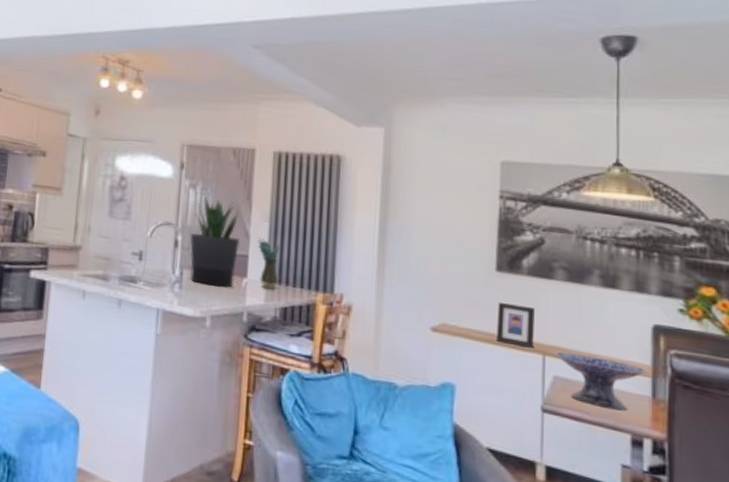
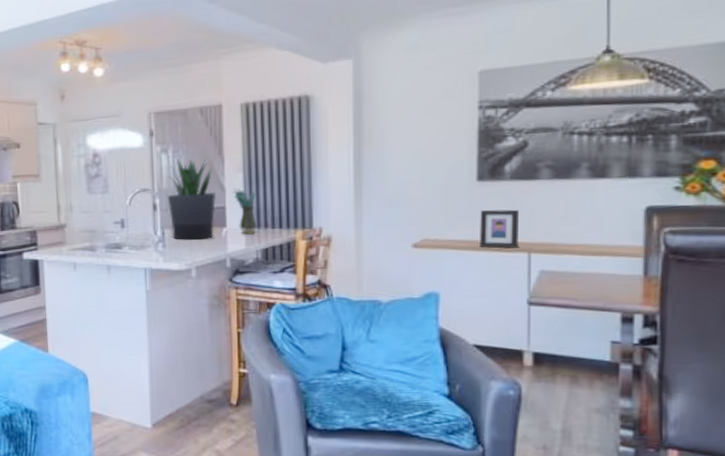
decorative bowl: present [553,351,649,411] -> none [538,246,641,293]

